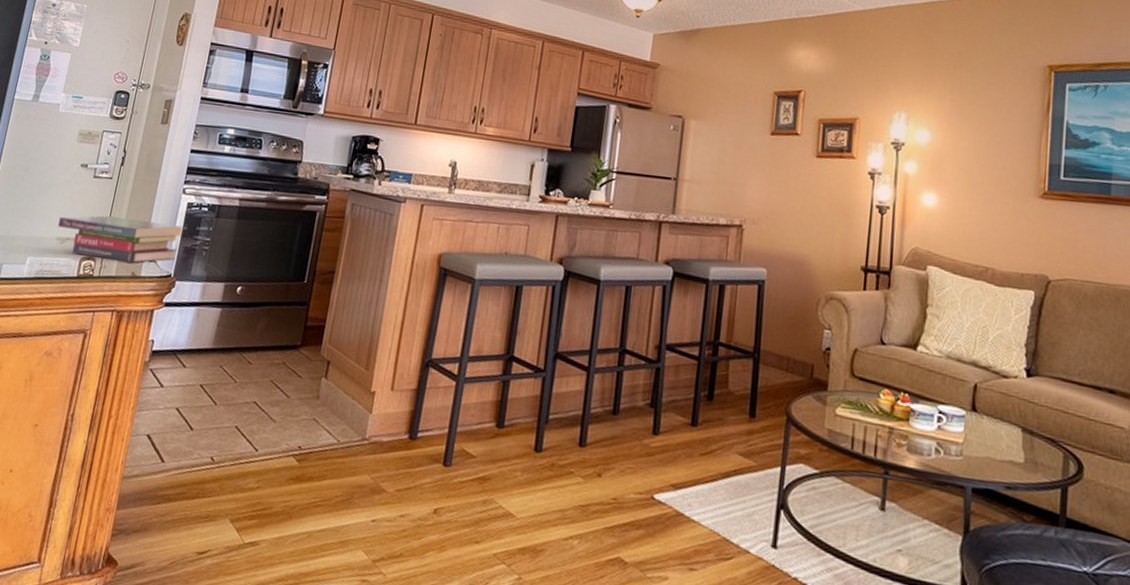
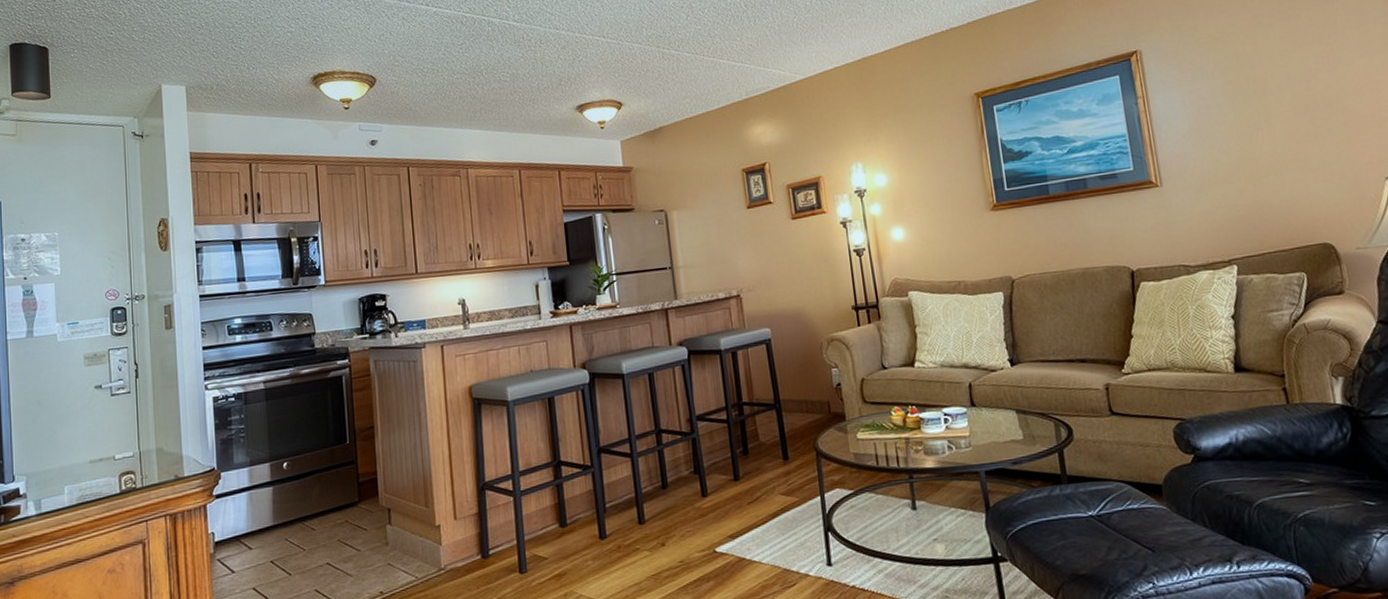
books: present [57,215,183,264] -> none [86,421,215,473]

